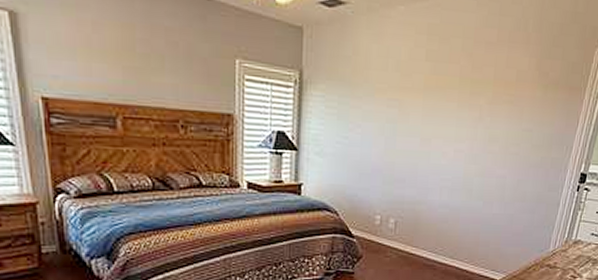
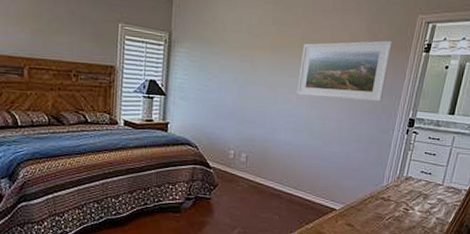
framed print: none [454,79,566,154] -> present [297,40,393,102]

